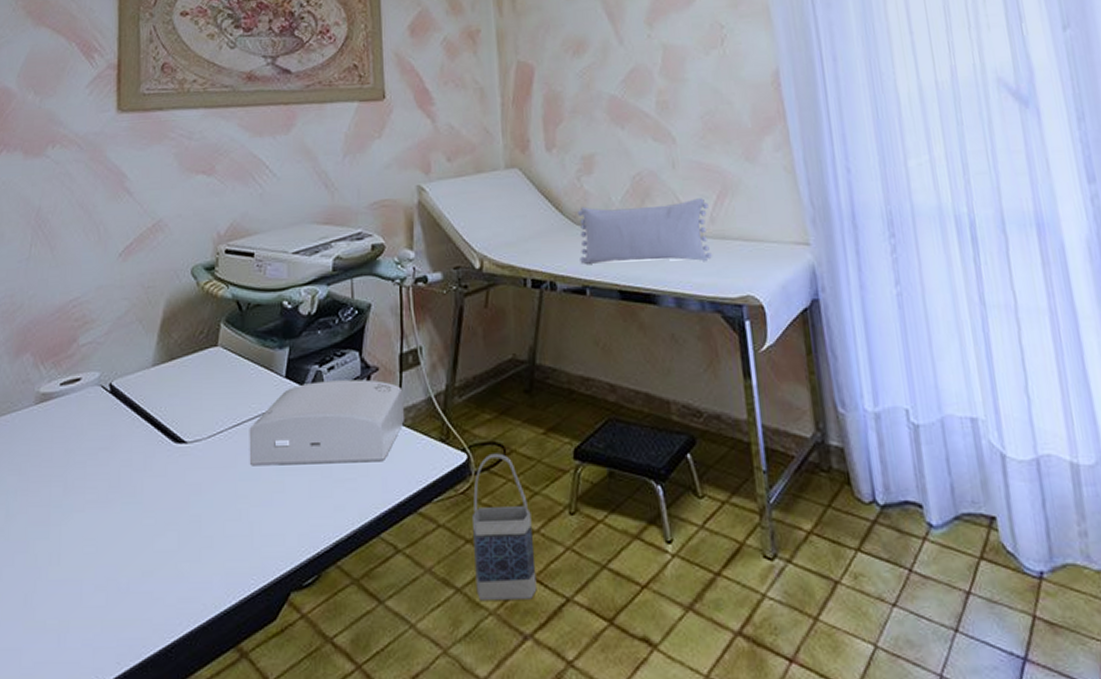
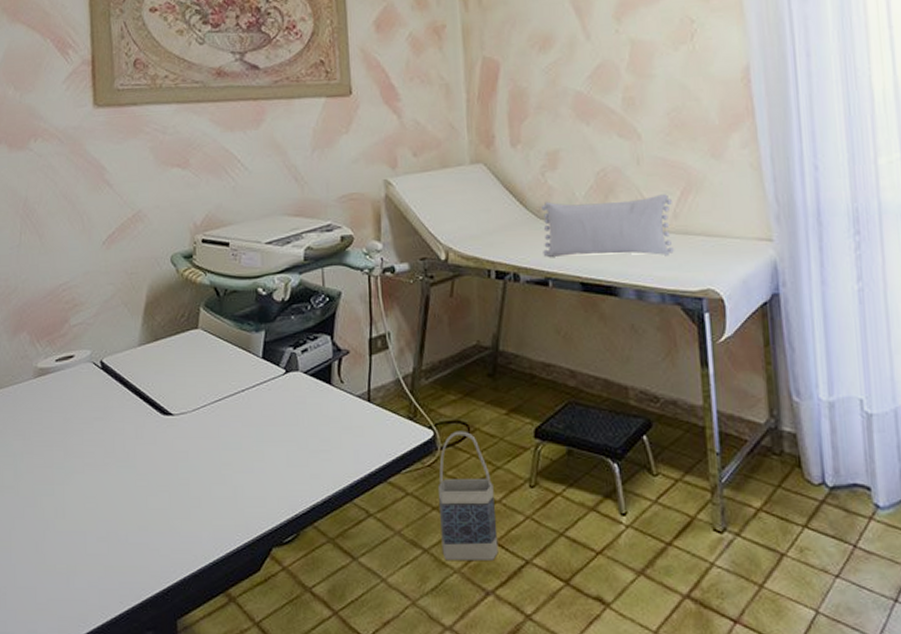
tissue dispenser: present [249,379,406,465] -> none [230,361,375,436]

